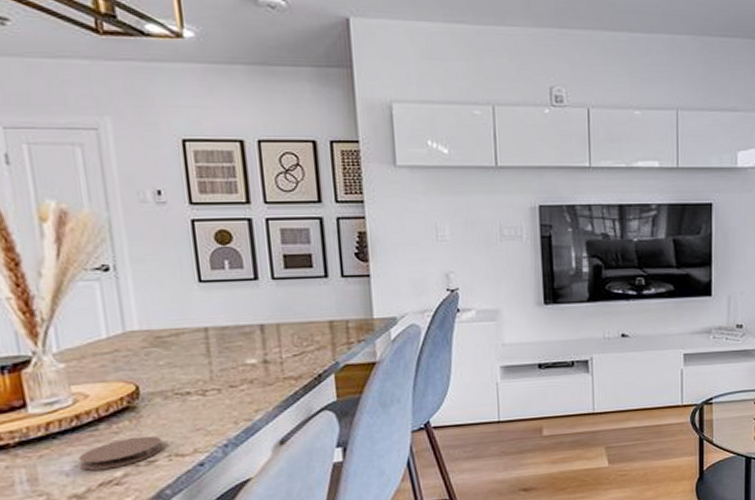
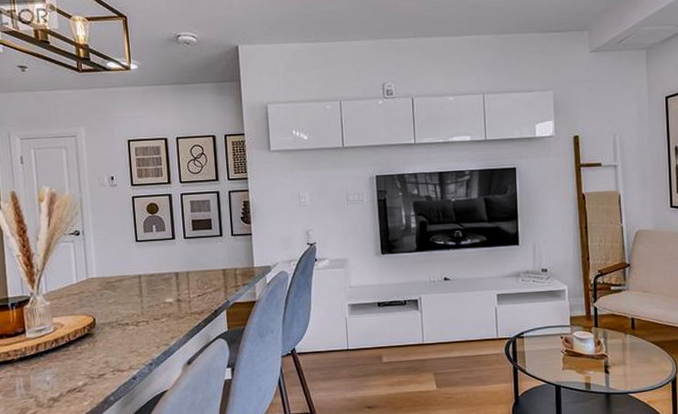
coaster: present [78,435,163,471] -> none [55,355,109,381]

